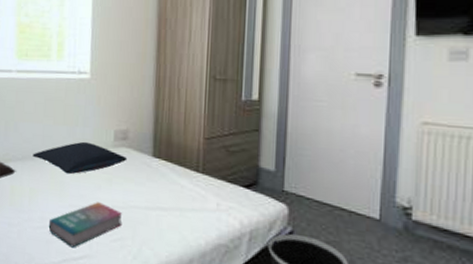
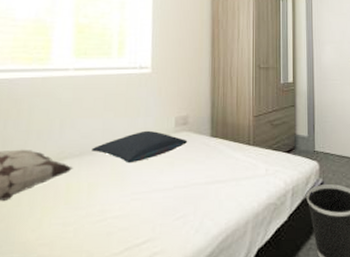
book: present [48,202,123,248] -> none [109,185,185,235]

